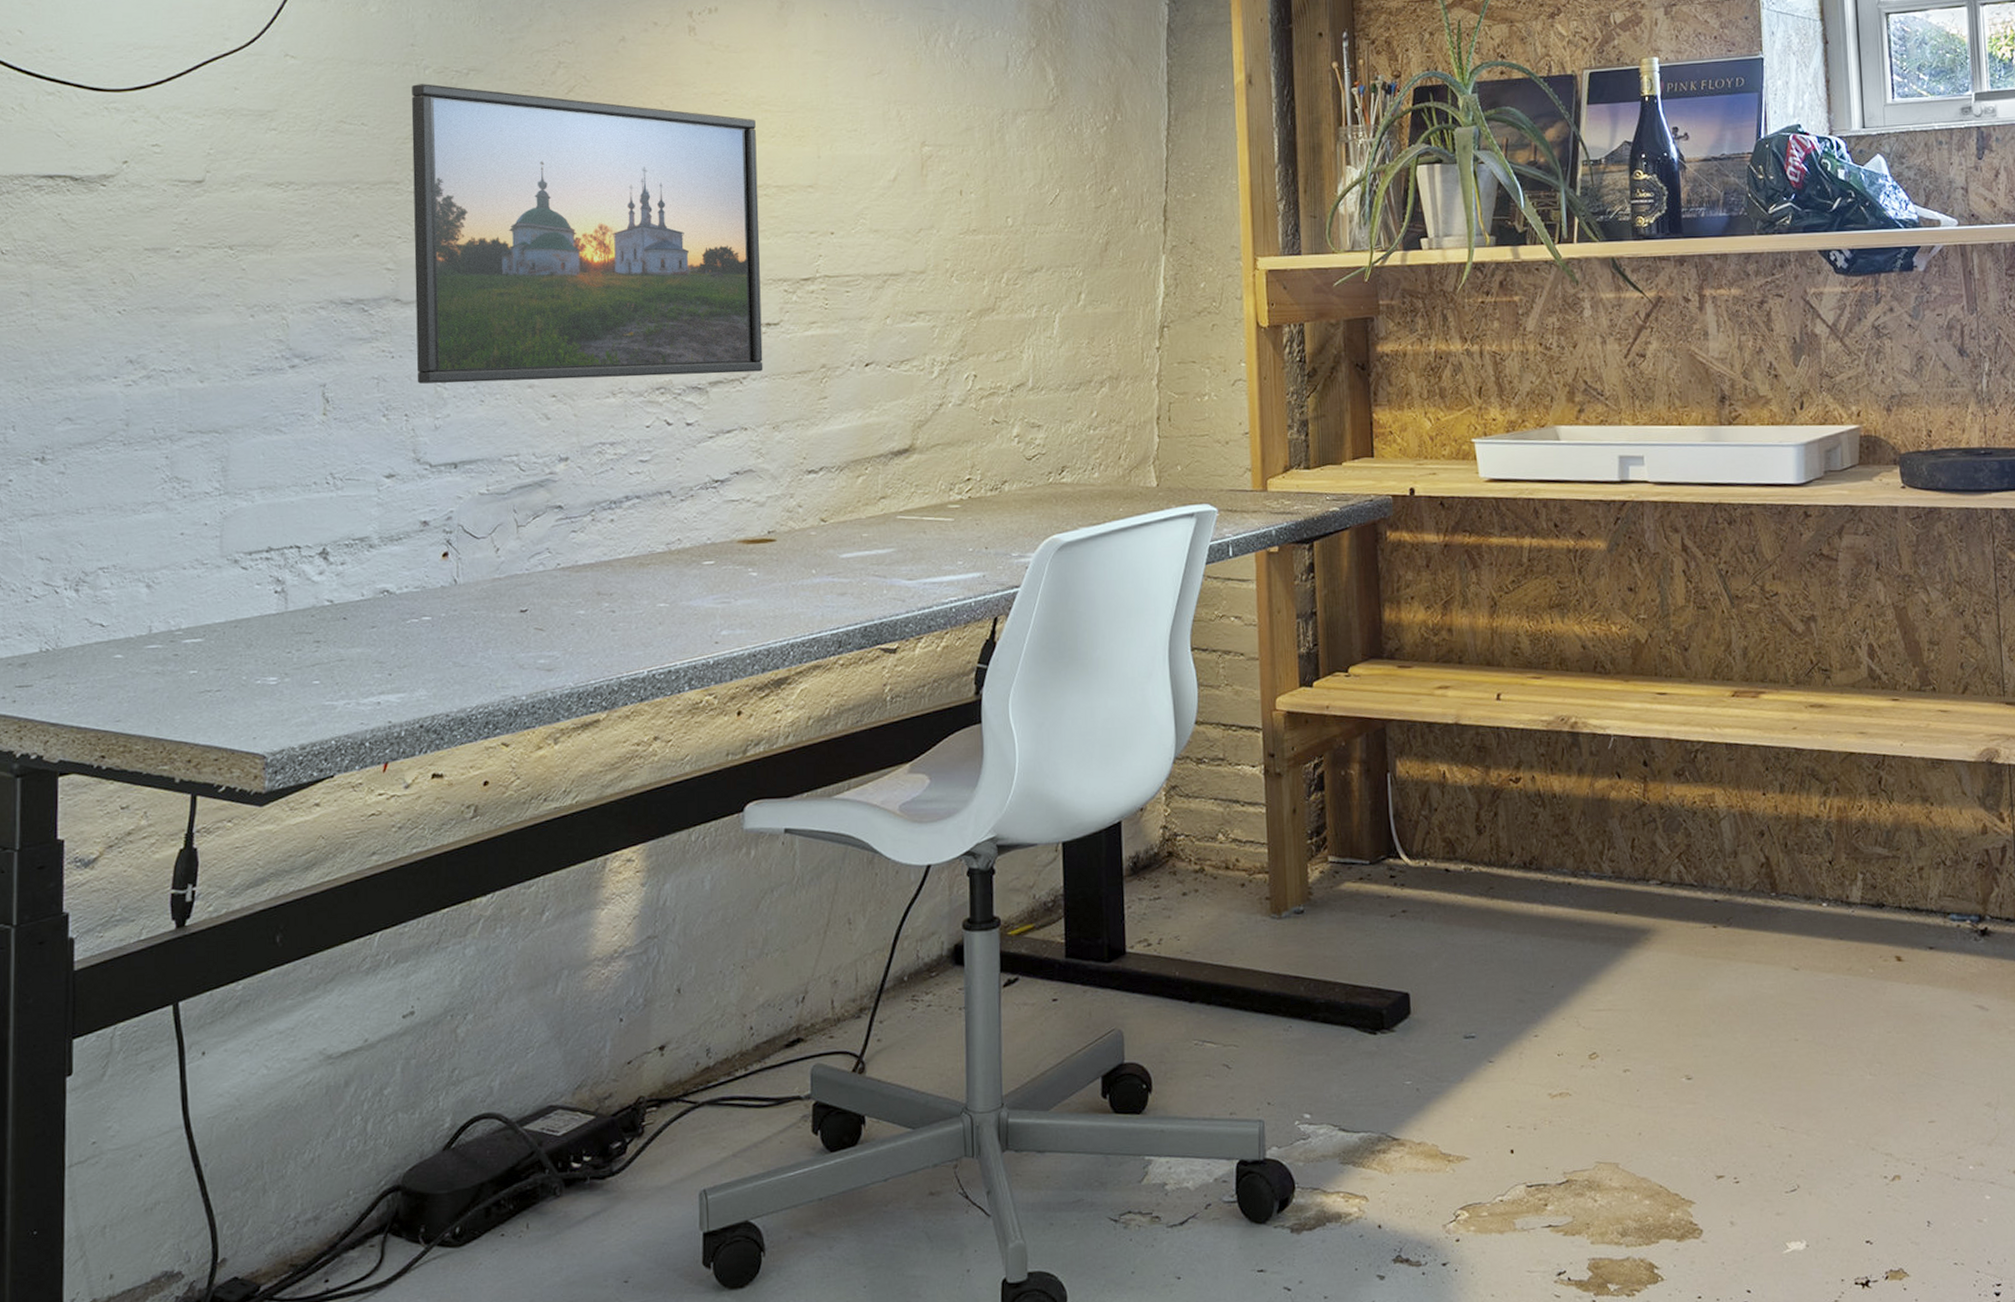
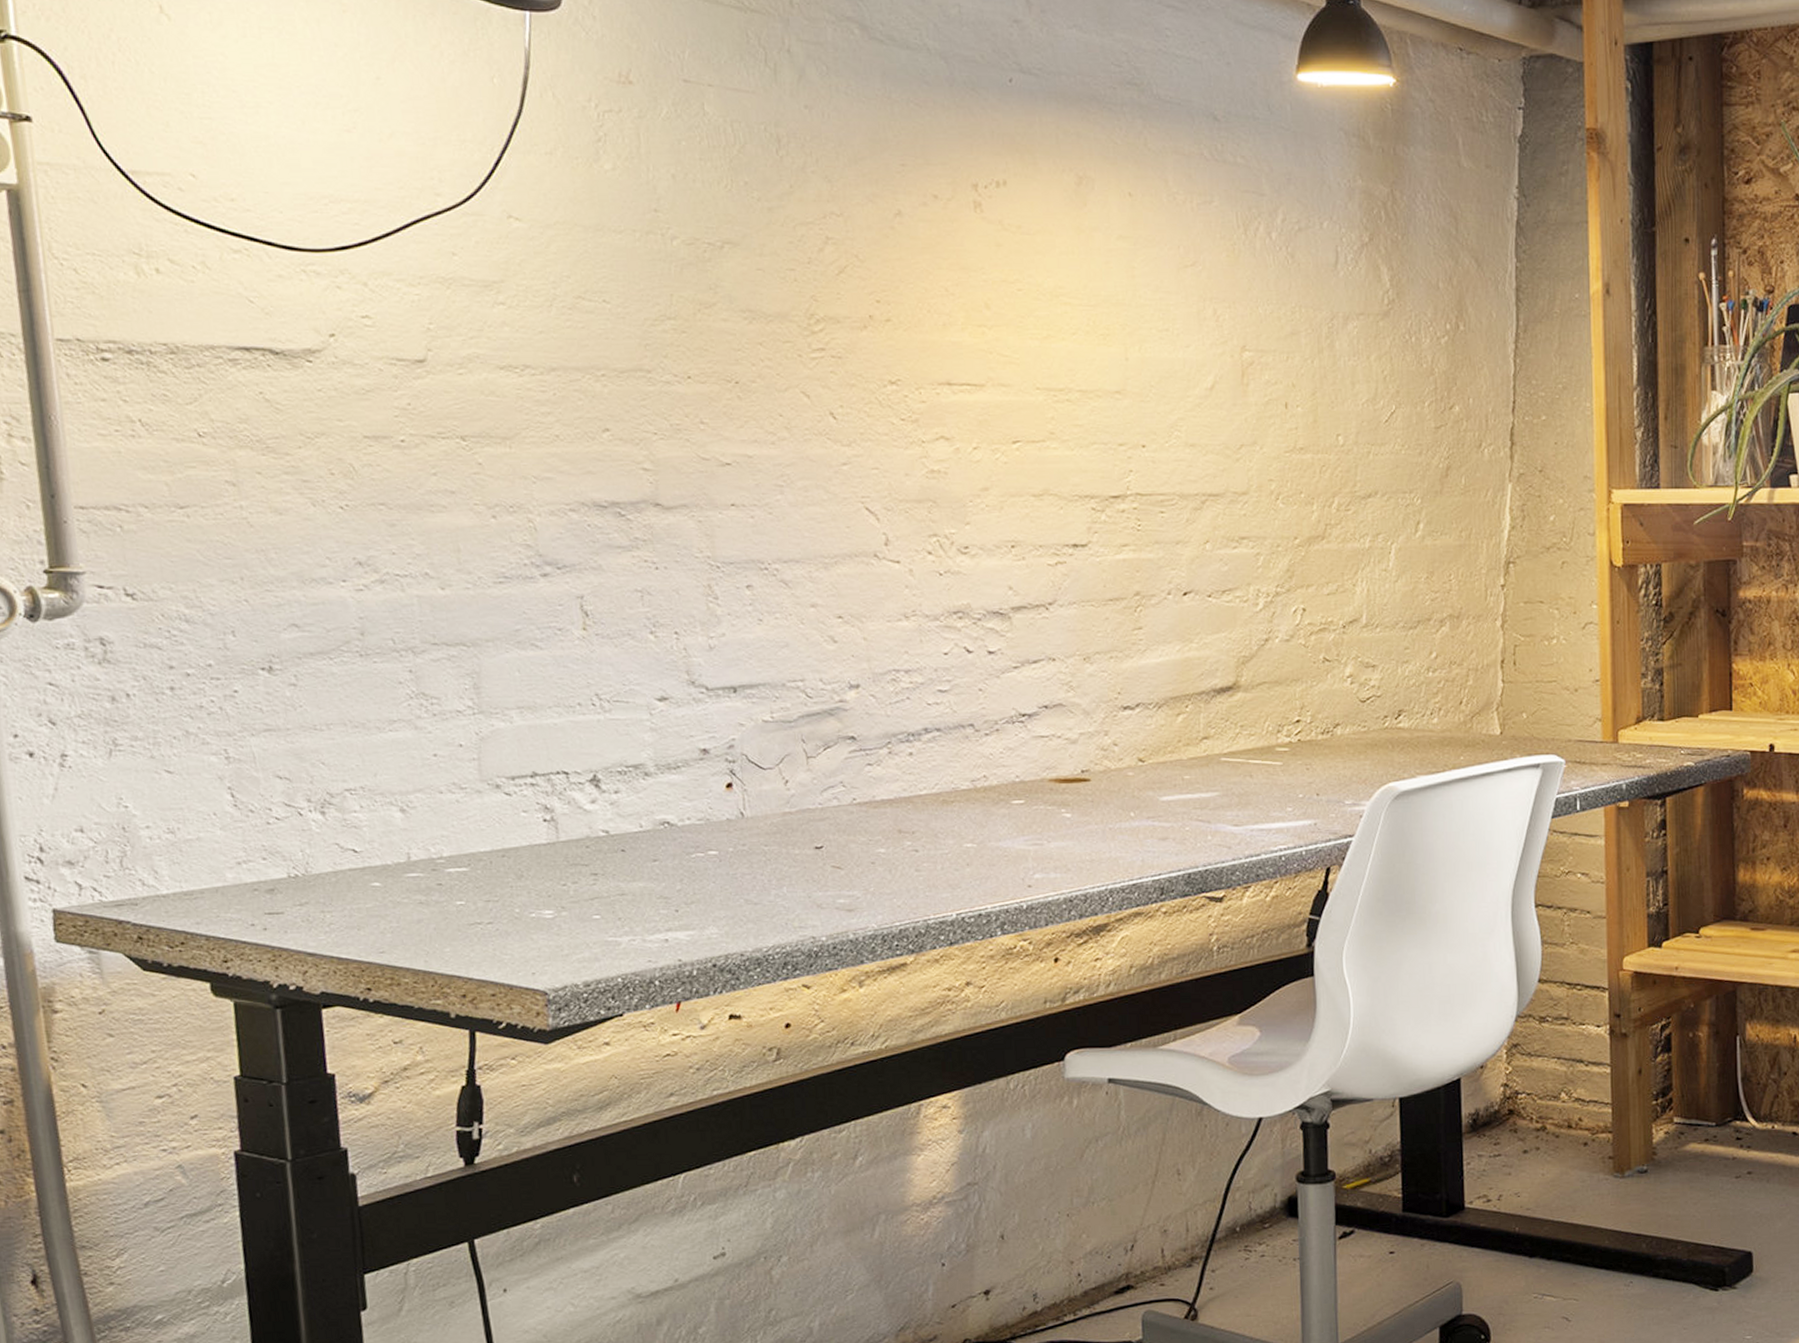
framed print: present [411,84,763,384] -> none [658,257,1071,600]

